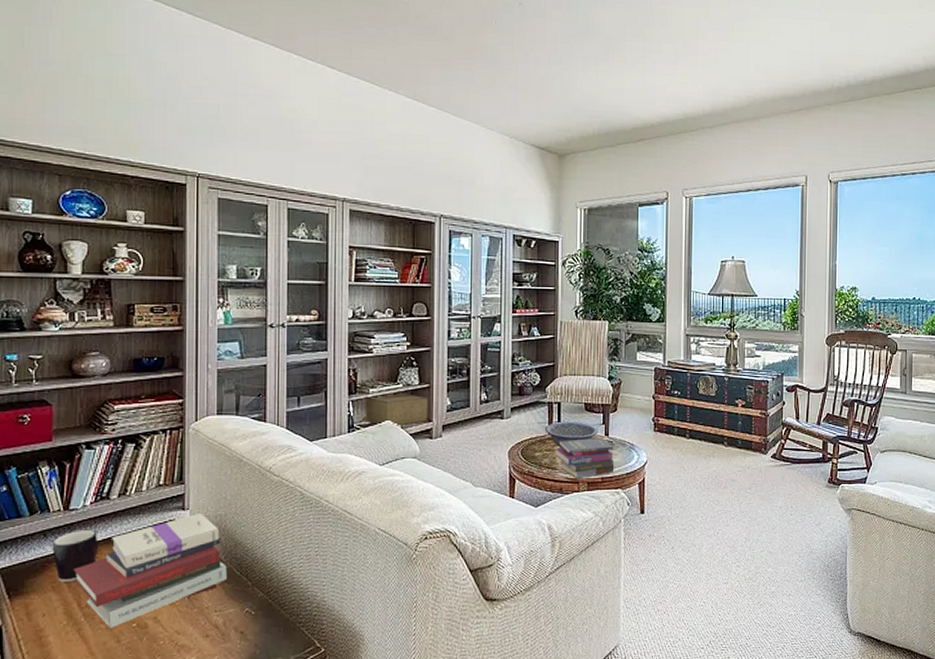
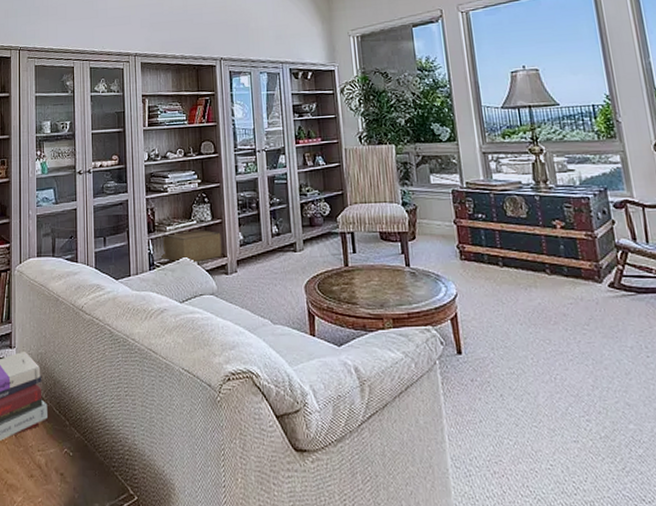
decorative bowl: present [545,421,598,449] -> none [340,251,398,282]
books: present [556,437,615,479] -> none [354,268,421,315]

